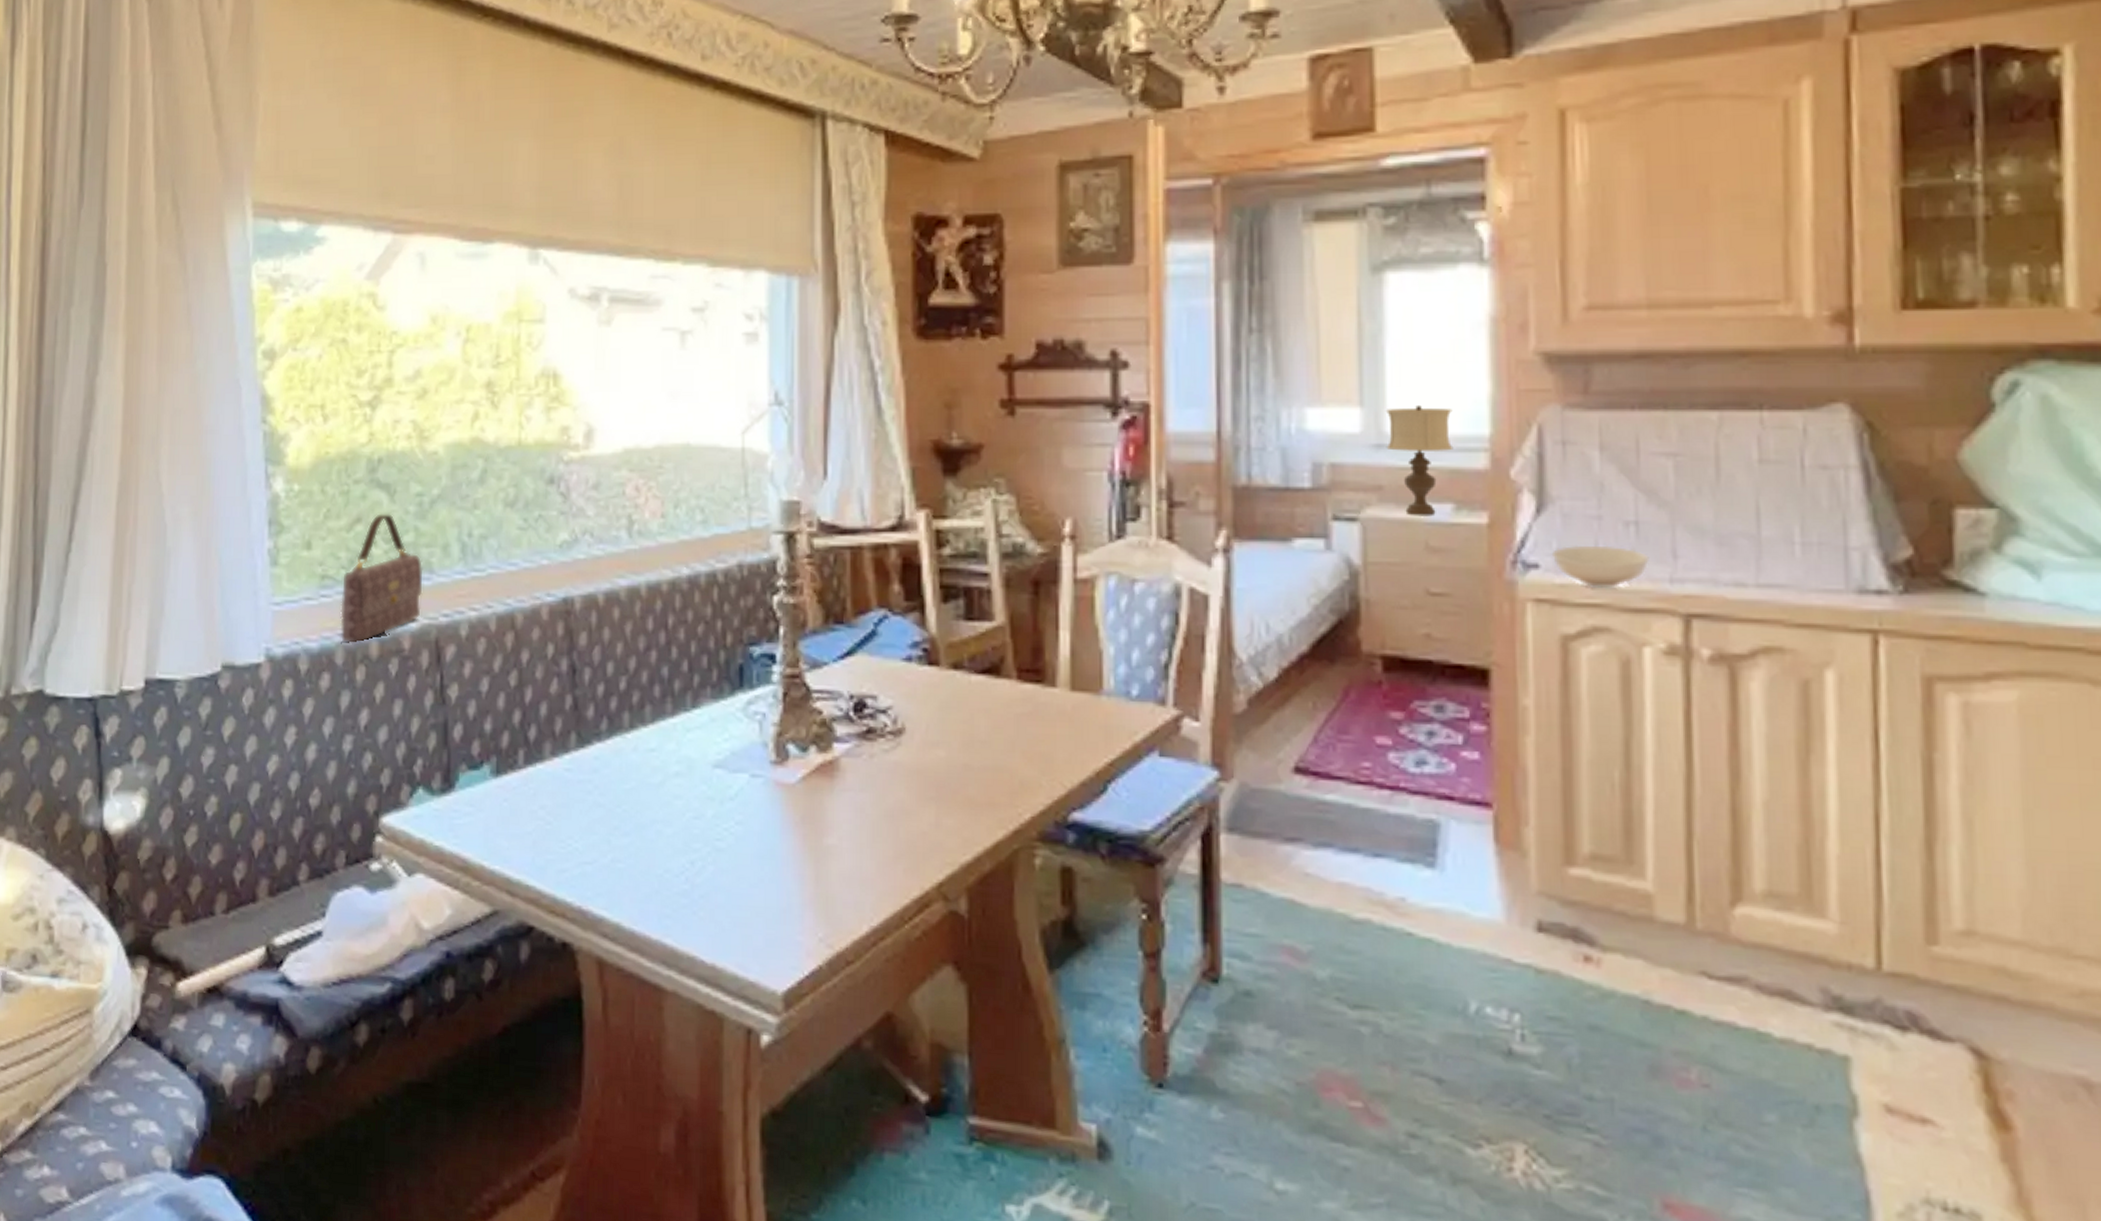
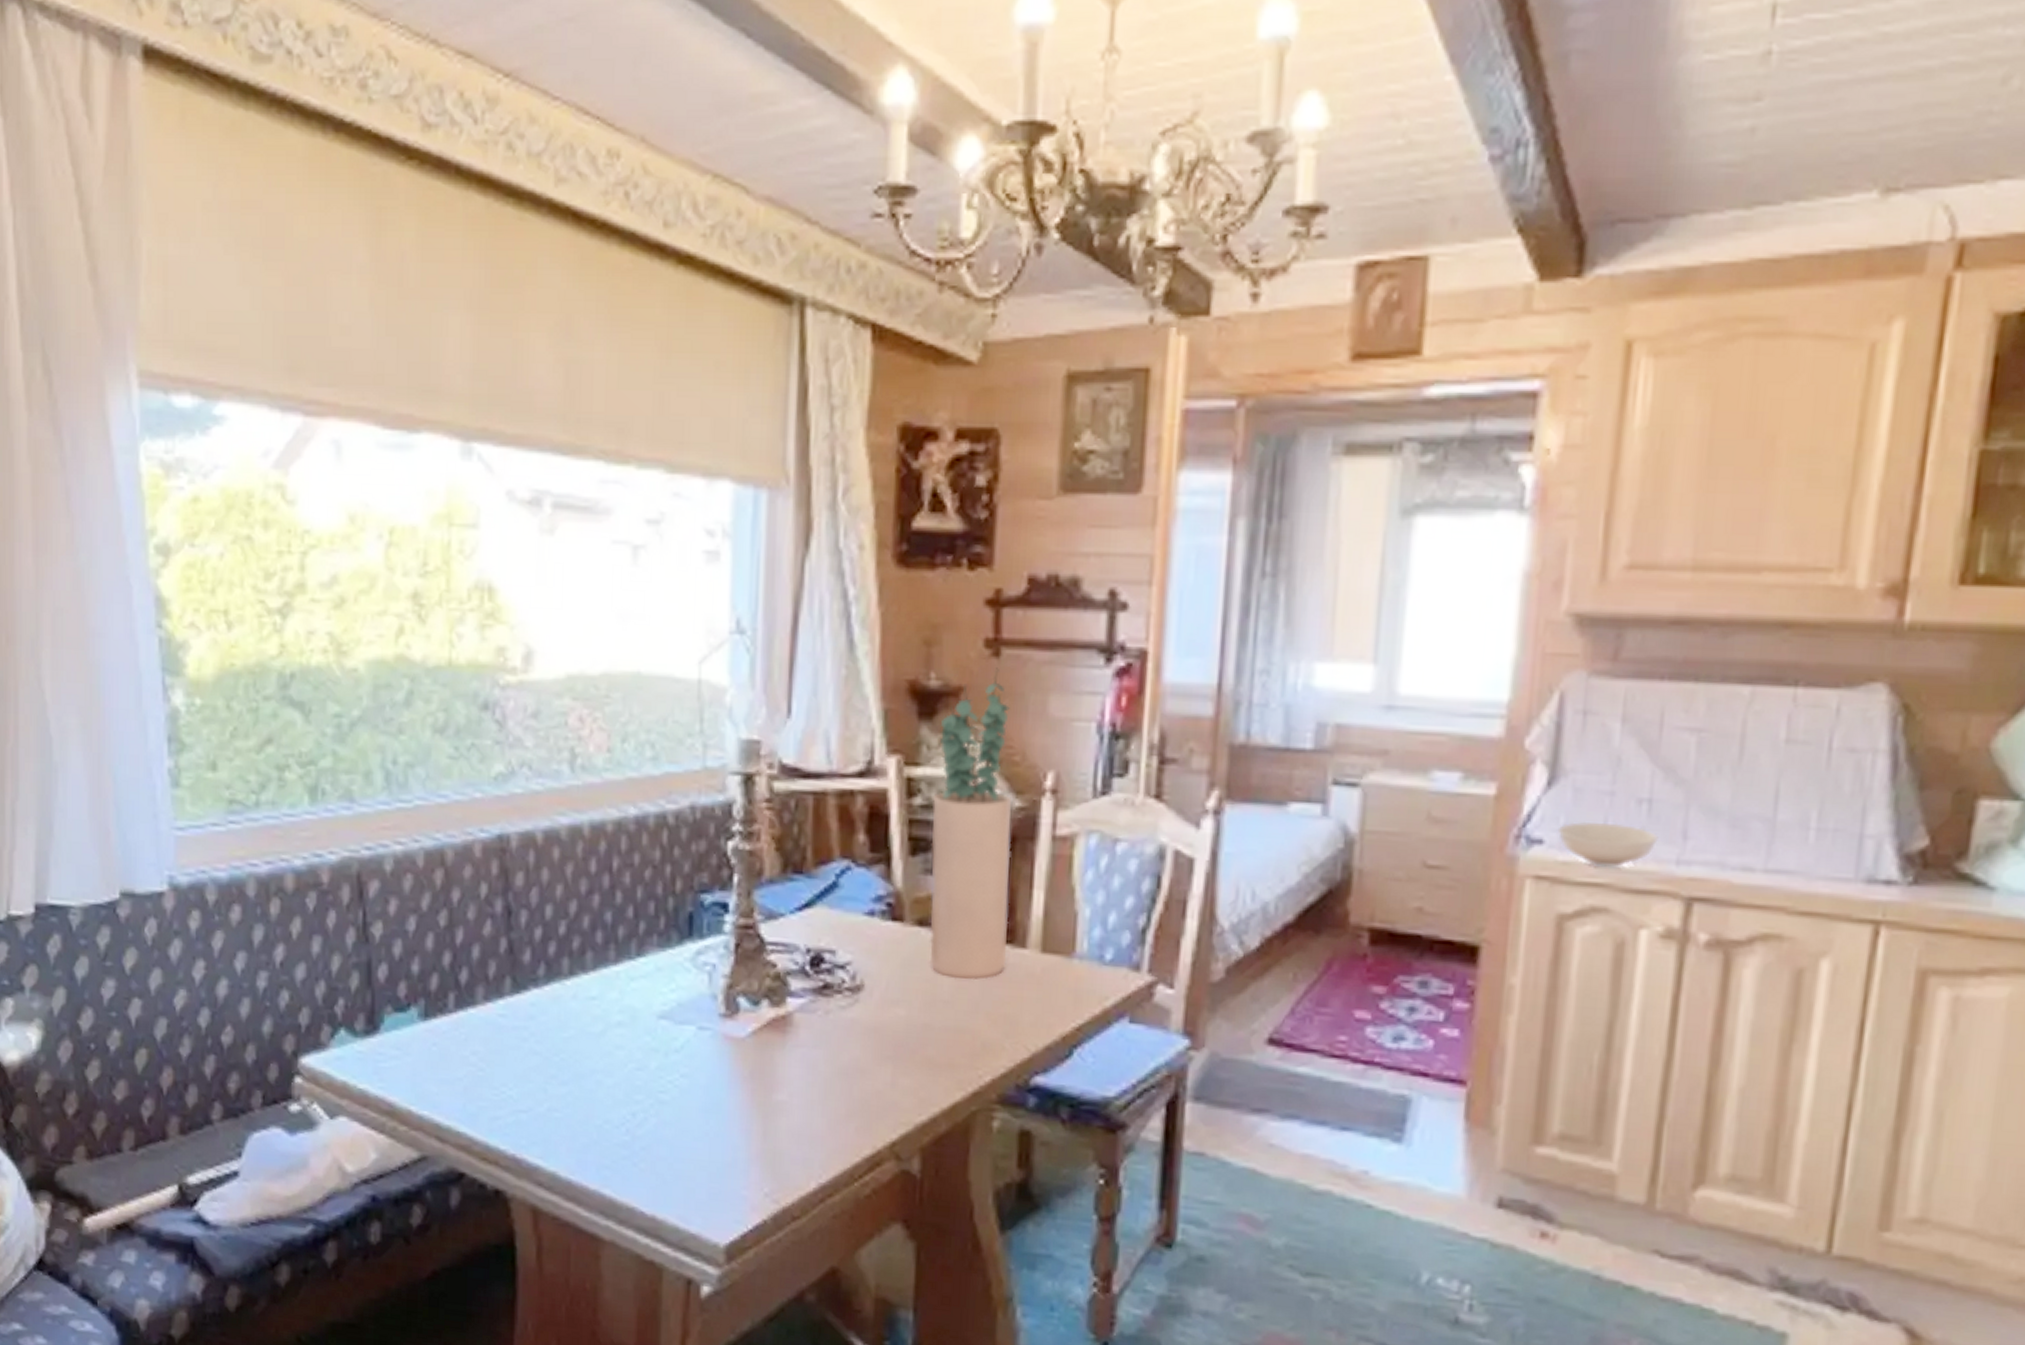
handbag: present [340,514,423,645] -> none [251,735,343,876]
vase: none [961,425,1039,720] -> present [929,668,1012,981]
table lamp: present [1385,404,1454,517] -> none [1397,664,1472,785]

